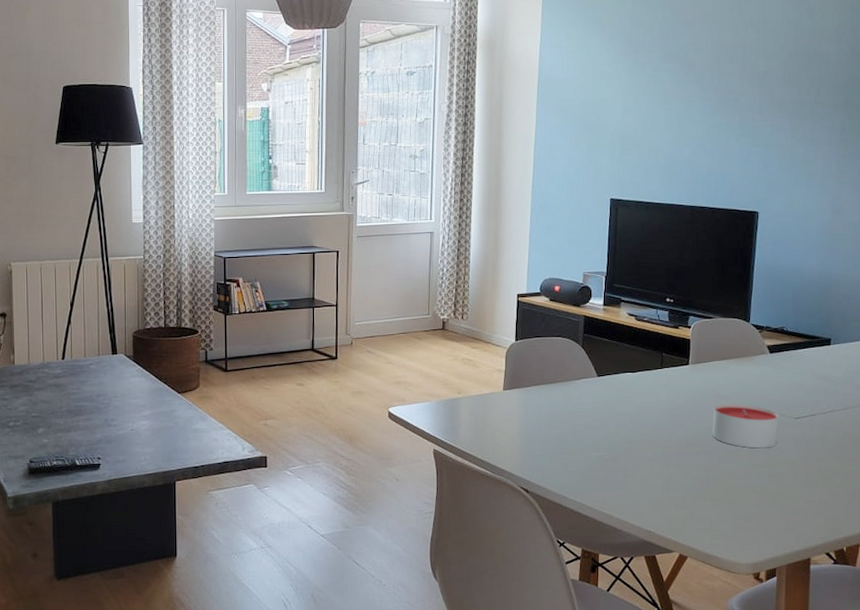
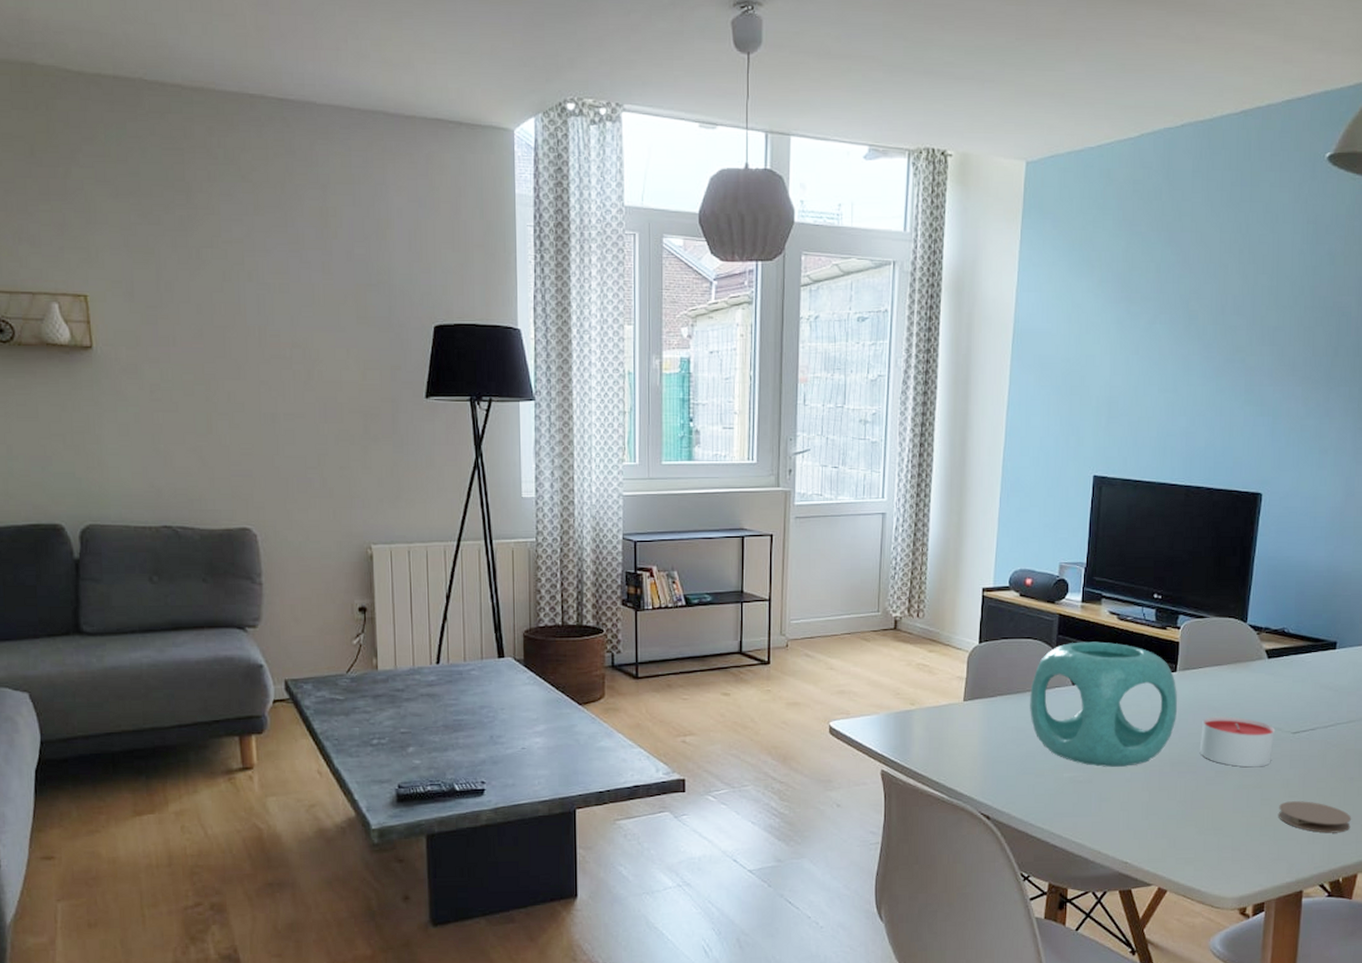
decorative ball: none [561,339,691,448] -> present [1030,641,1178,767]
coaster: none [785,478,853,507] -> present [1278,801,1352,833]

